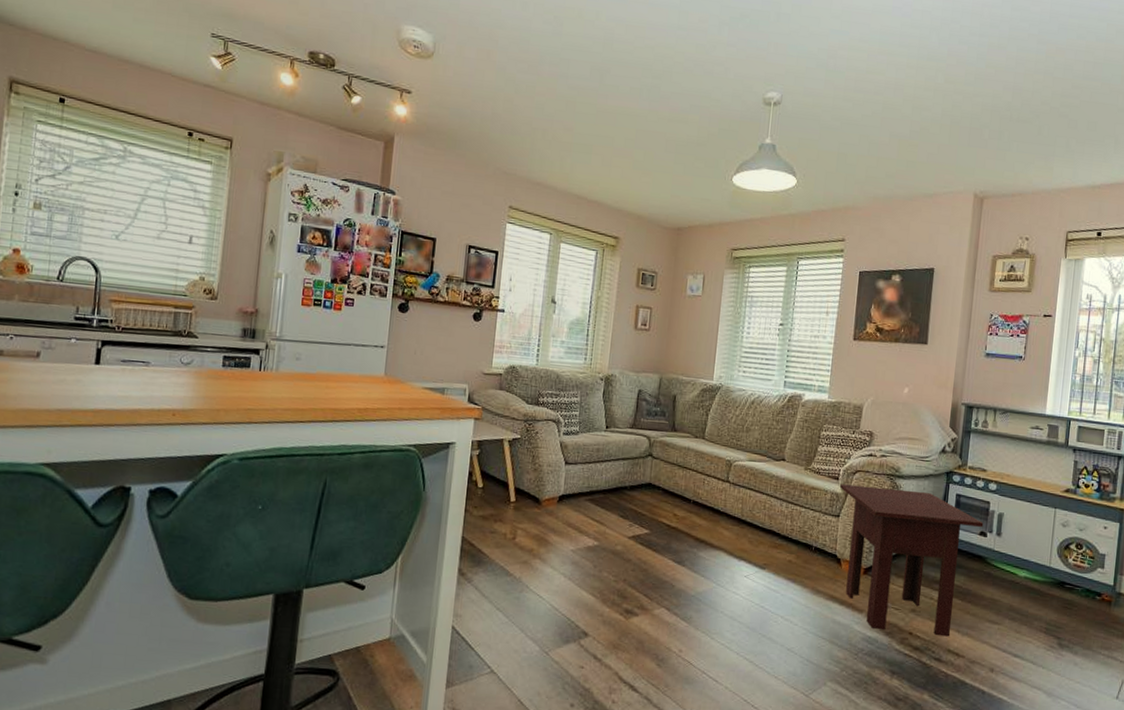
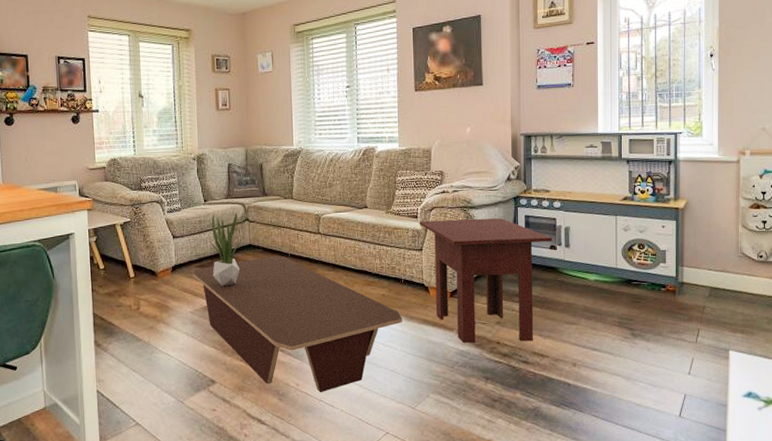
coffee table: none [581,499,808,663] -> present [193,255,403,392]
potted plant: none [603,442,643,527] -> present [210,212,243,286]

